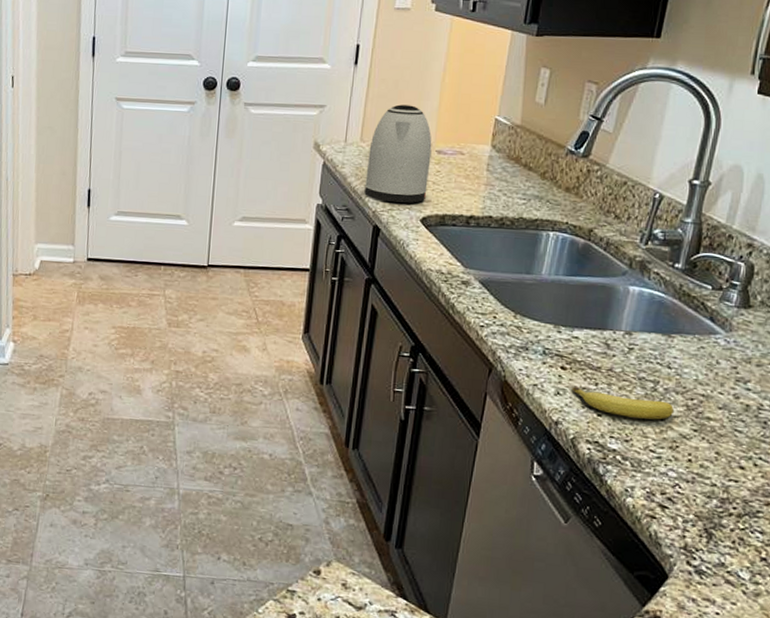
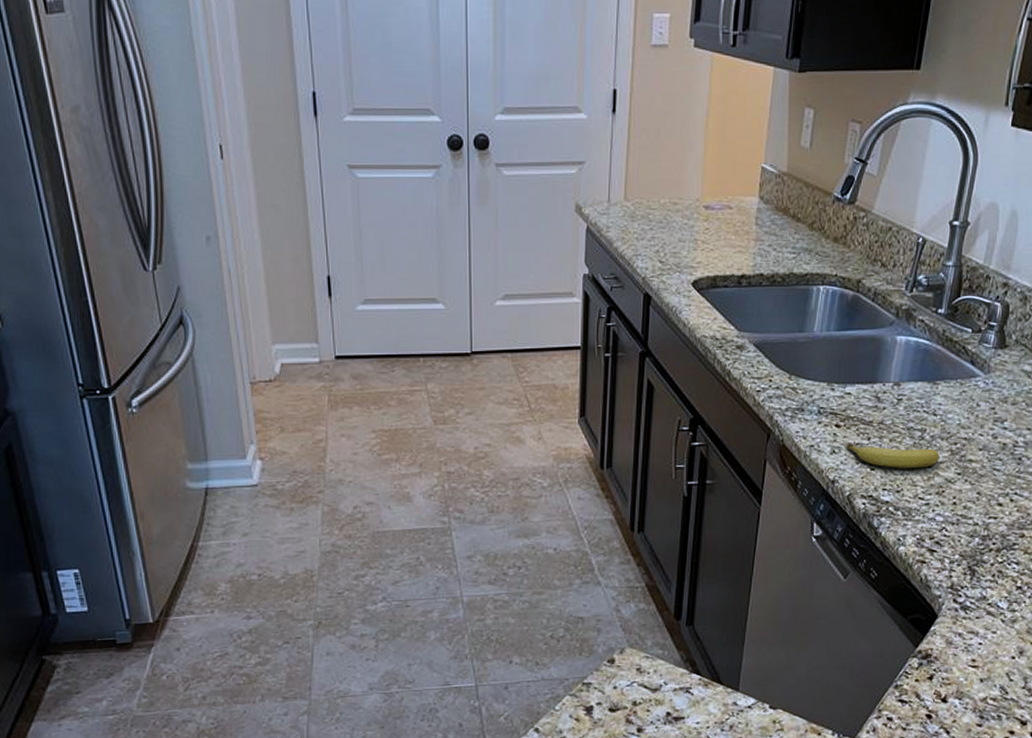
kettle: present [364,104,432,204] -> none [632,156,699,267]

